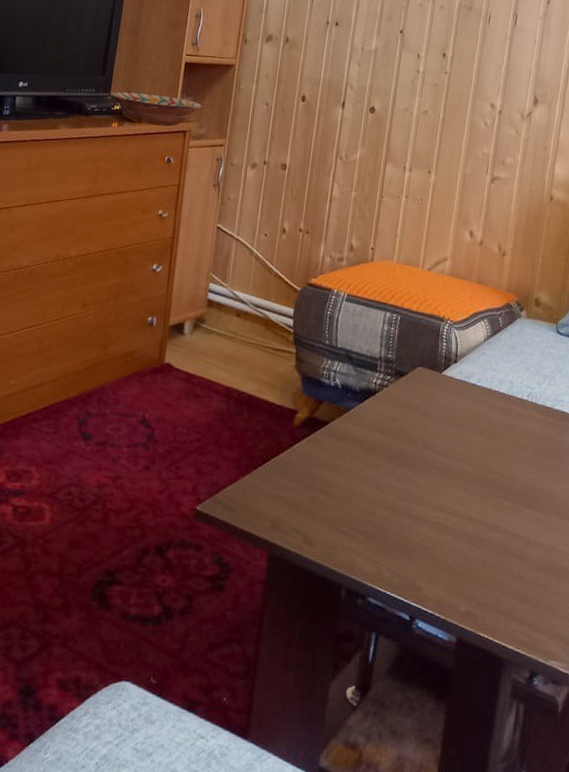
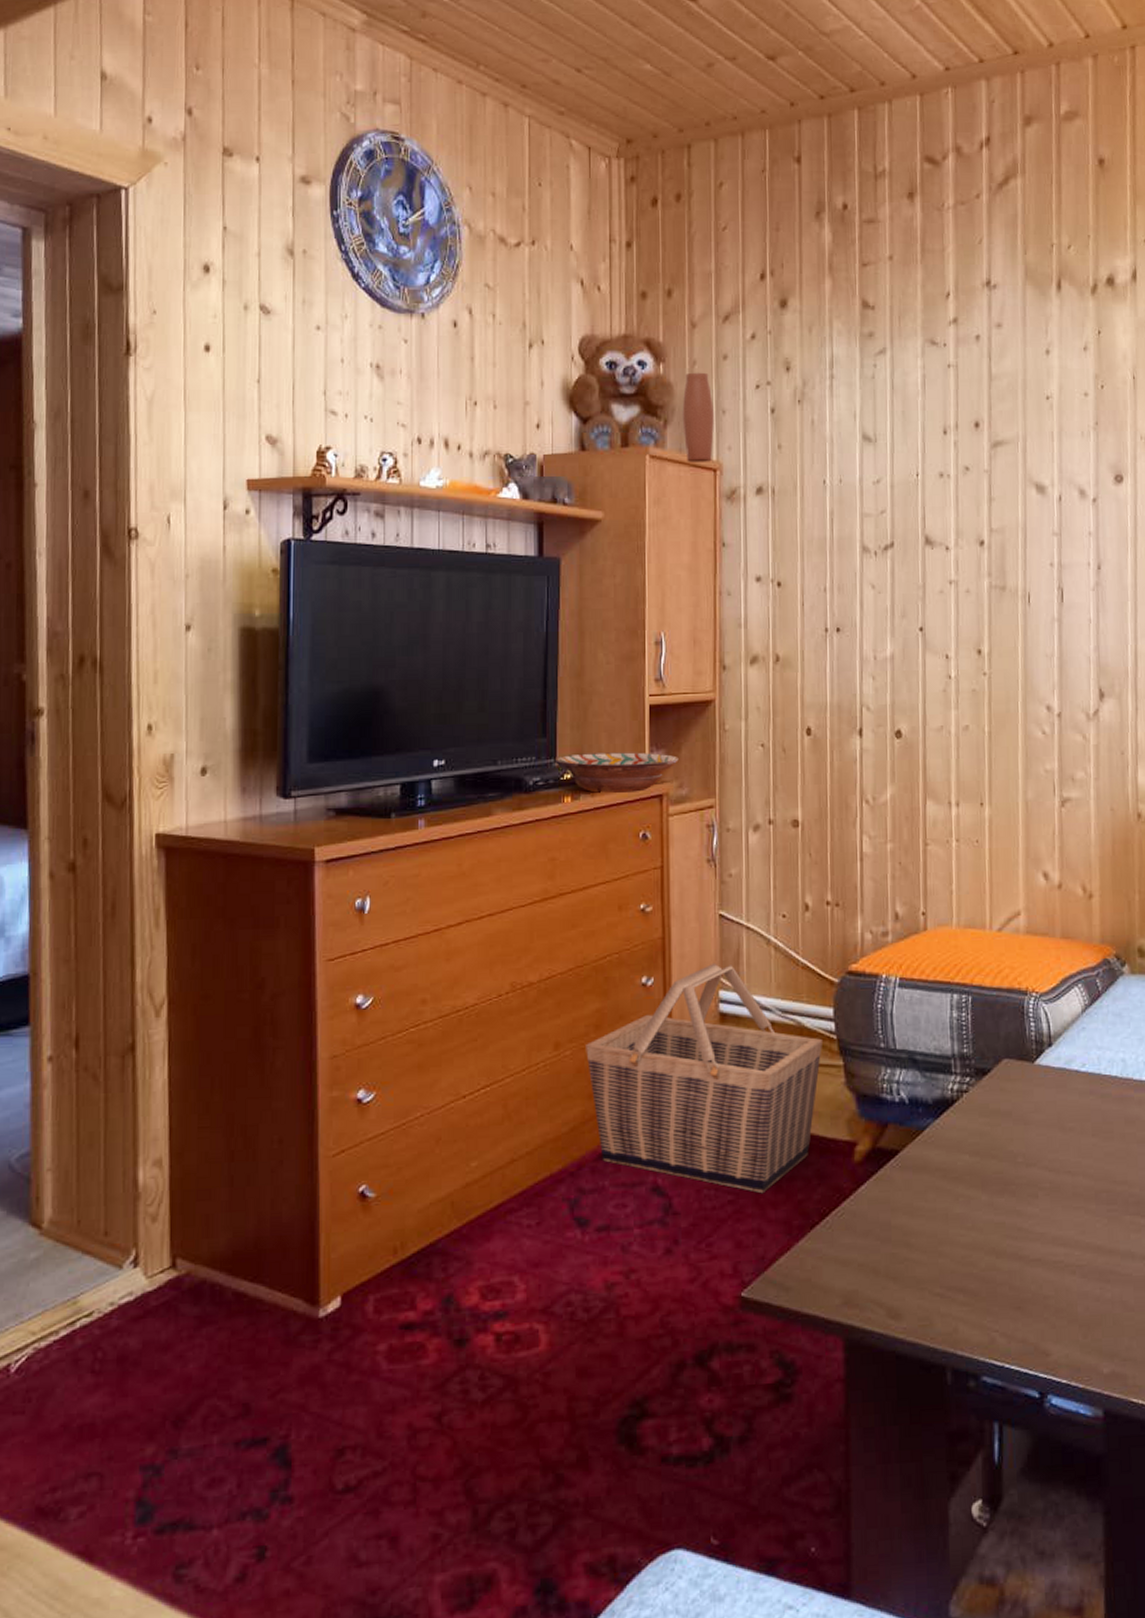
basket: none [105,262,282,437] -> present [586,962,822,1194]

